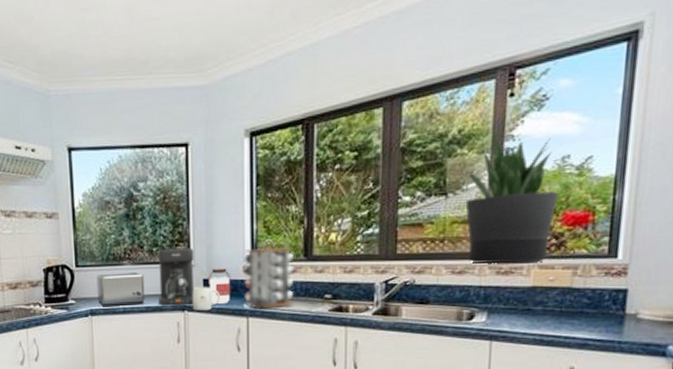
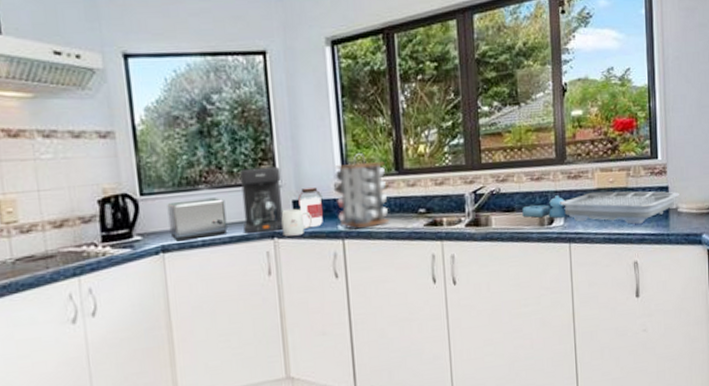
soap dispenser: none [438,291,491,314] -> present [522,195,567,218]
planter: present [465,135,559,264] -> none [533,48,609,169]
dish rack: none [484,289,644,327] -> present [560,191,680,224]

